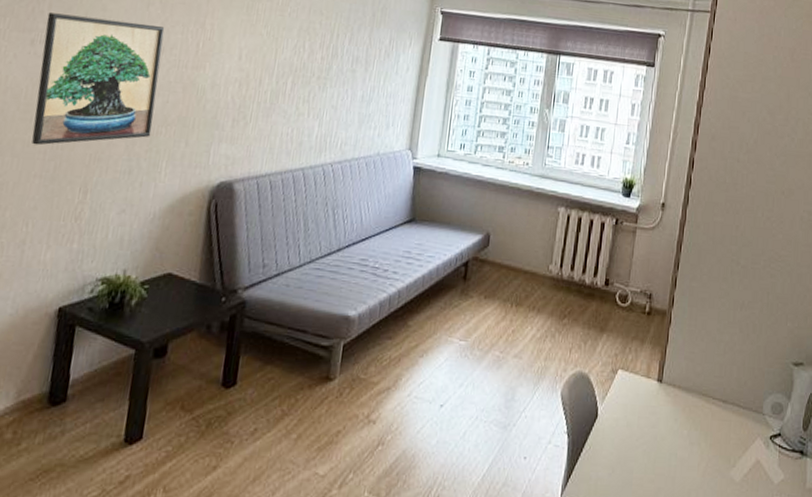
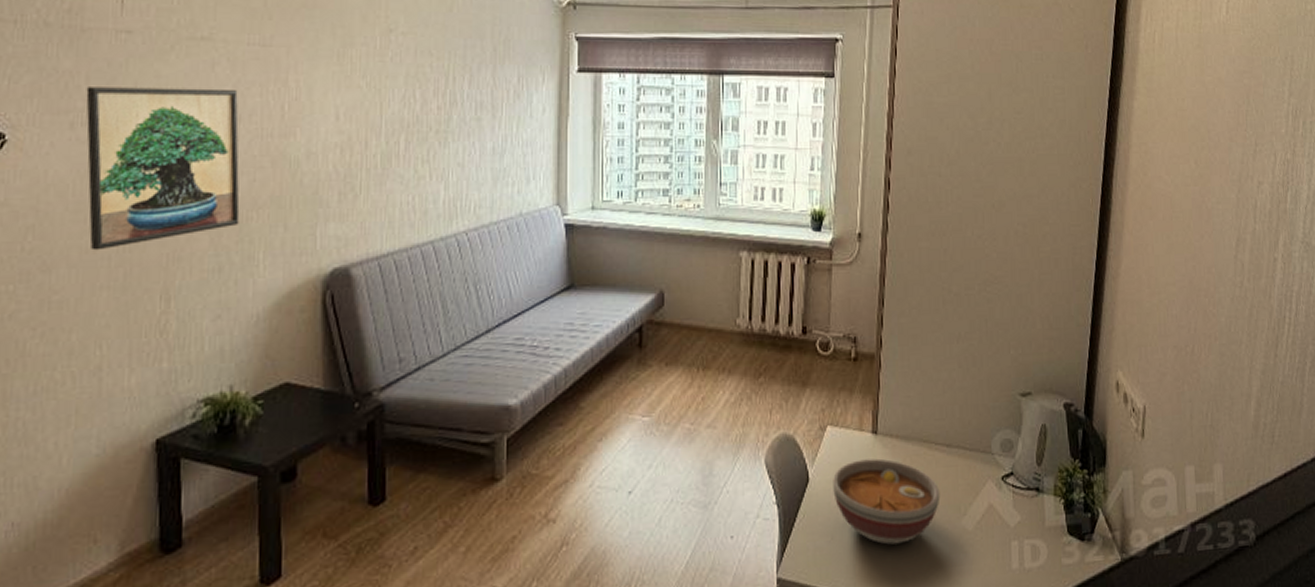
bowl: none [618,403,714,485] -> present [833,458,941,545]

